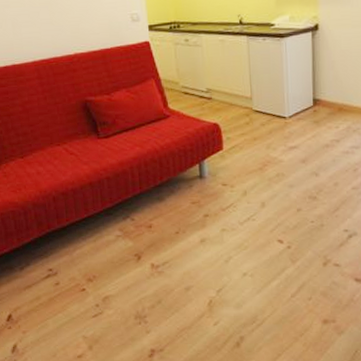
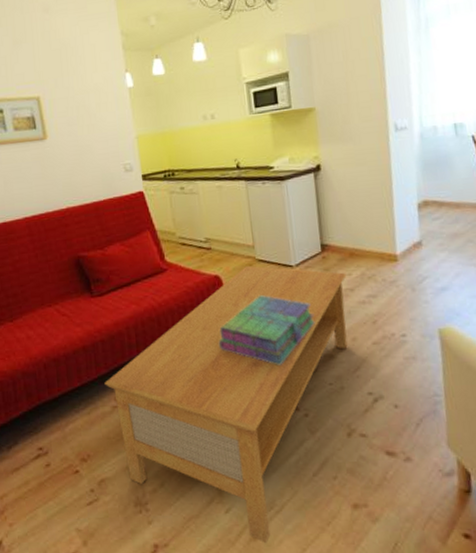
coffee table: none [109,116,334,350] -> present [104,266,348,544]
stack of books: none [214,143,303,204] -> present [218,295,315,365]

